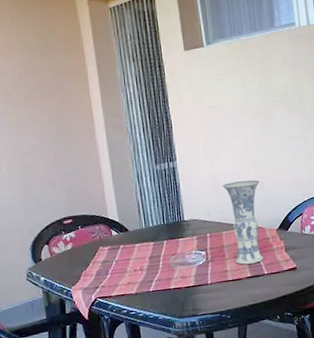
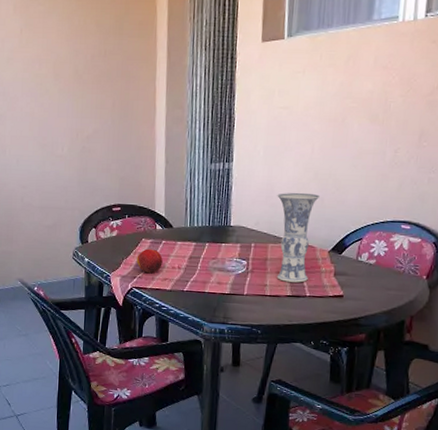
fruit: none [96,255,124,280] -> present [136,248,163,273]

